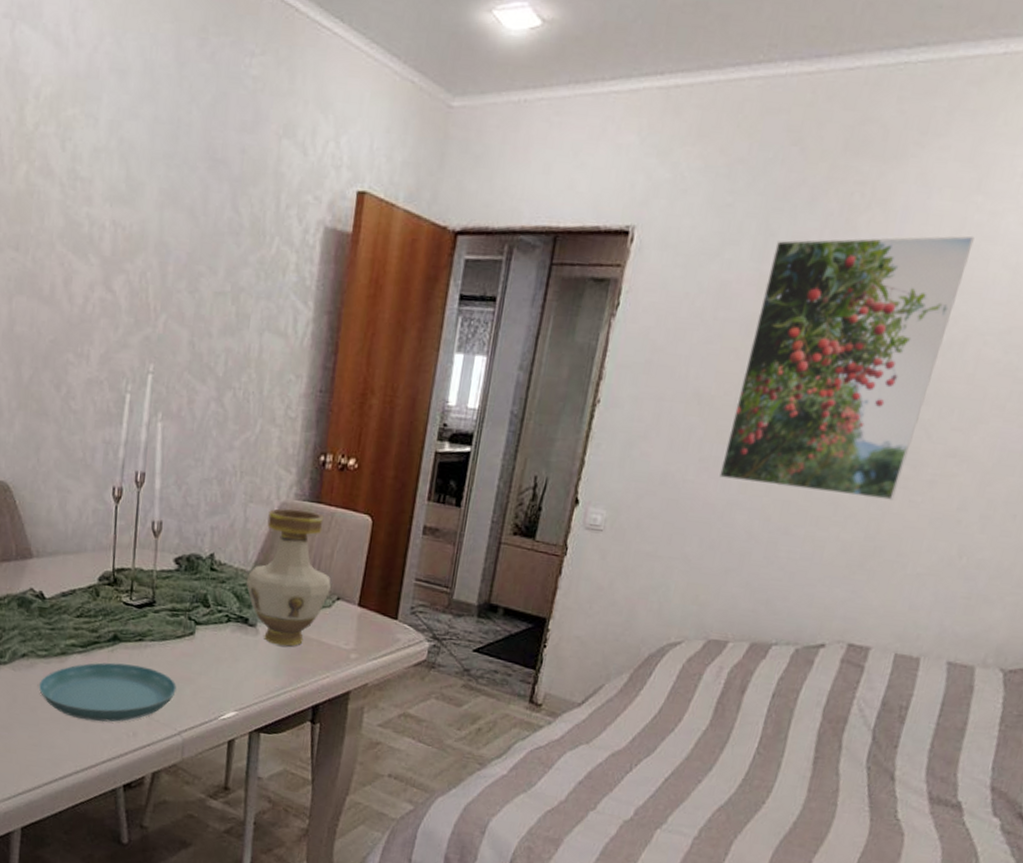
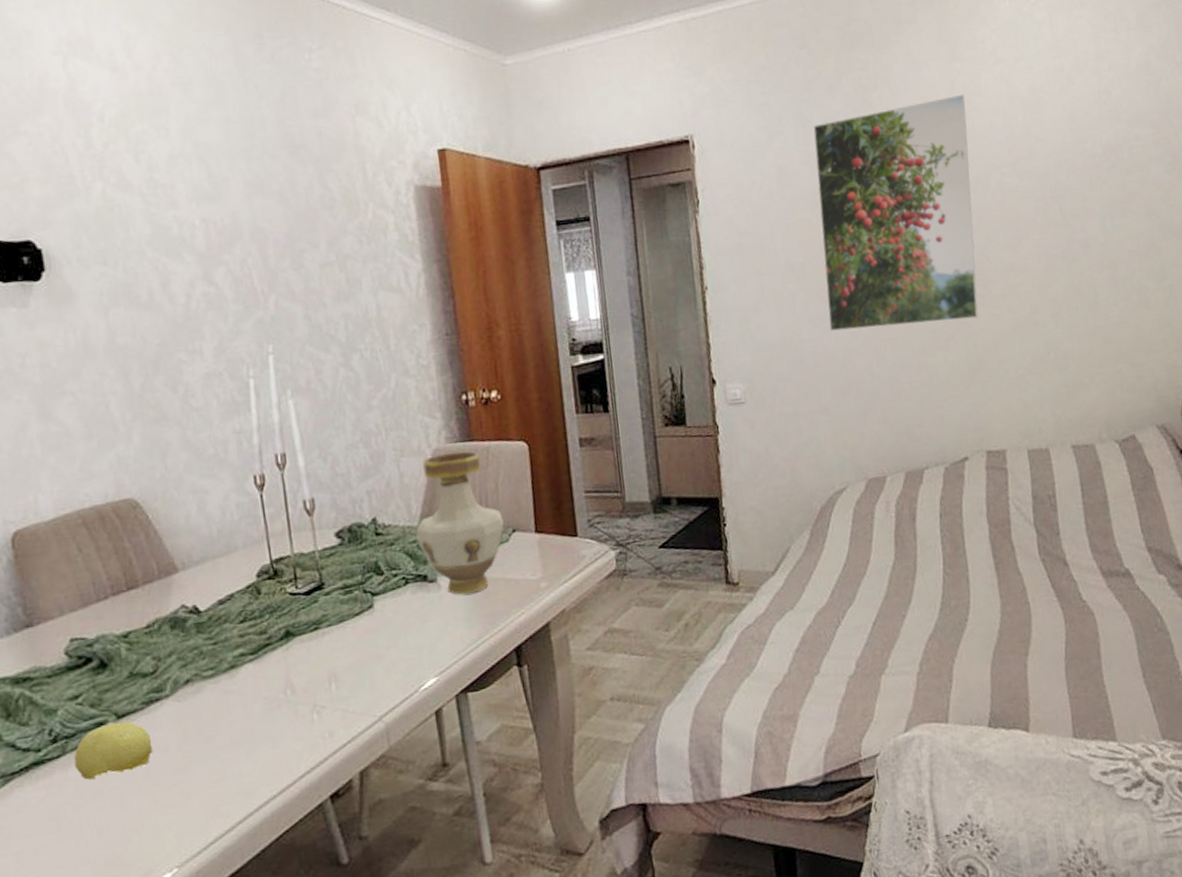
saucer: present [38,662,177,722] -> none [210,656,367,736]

